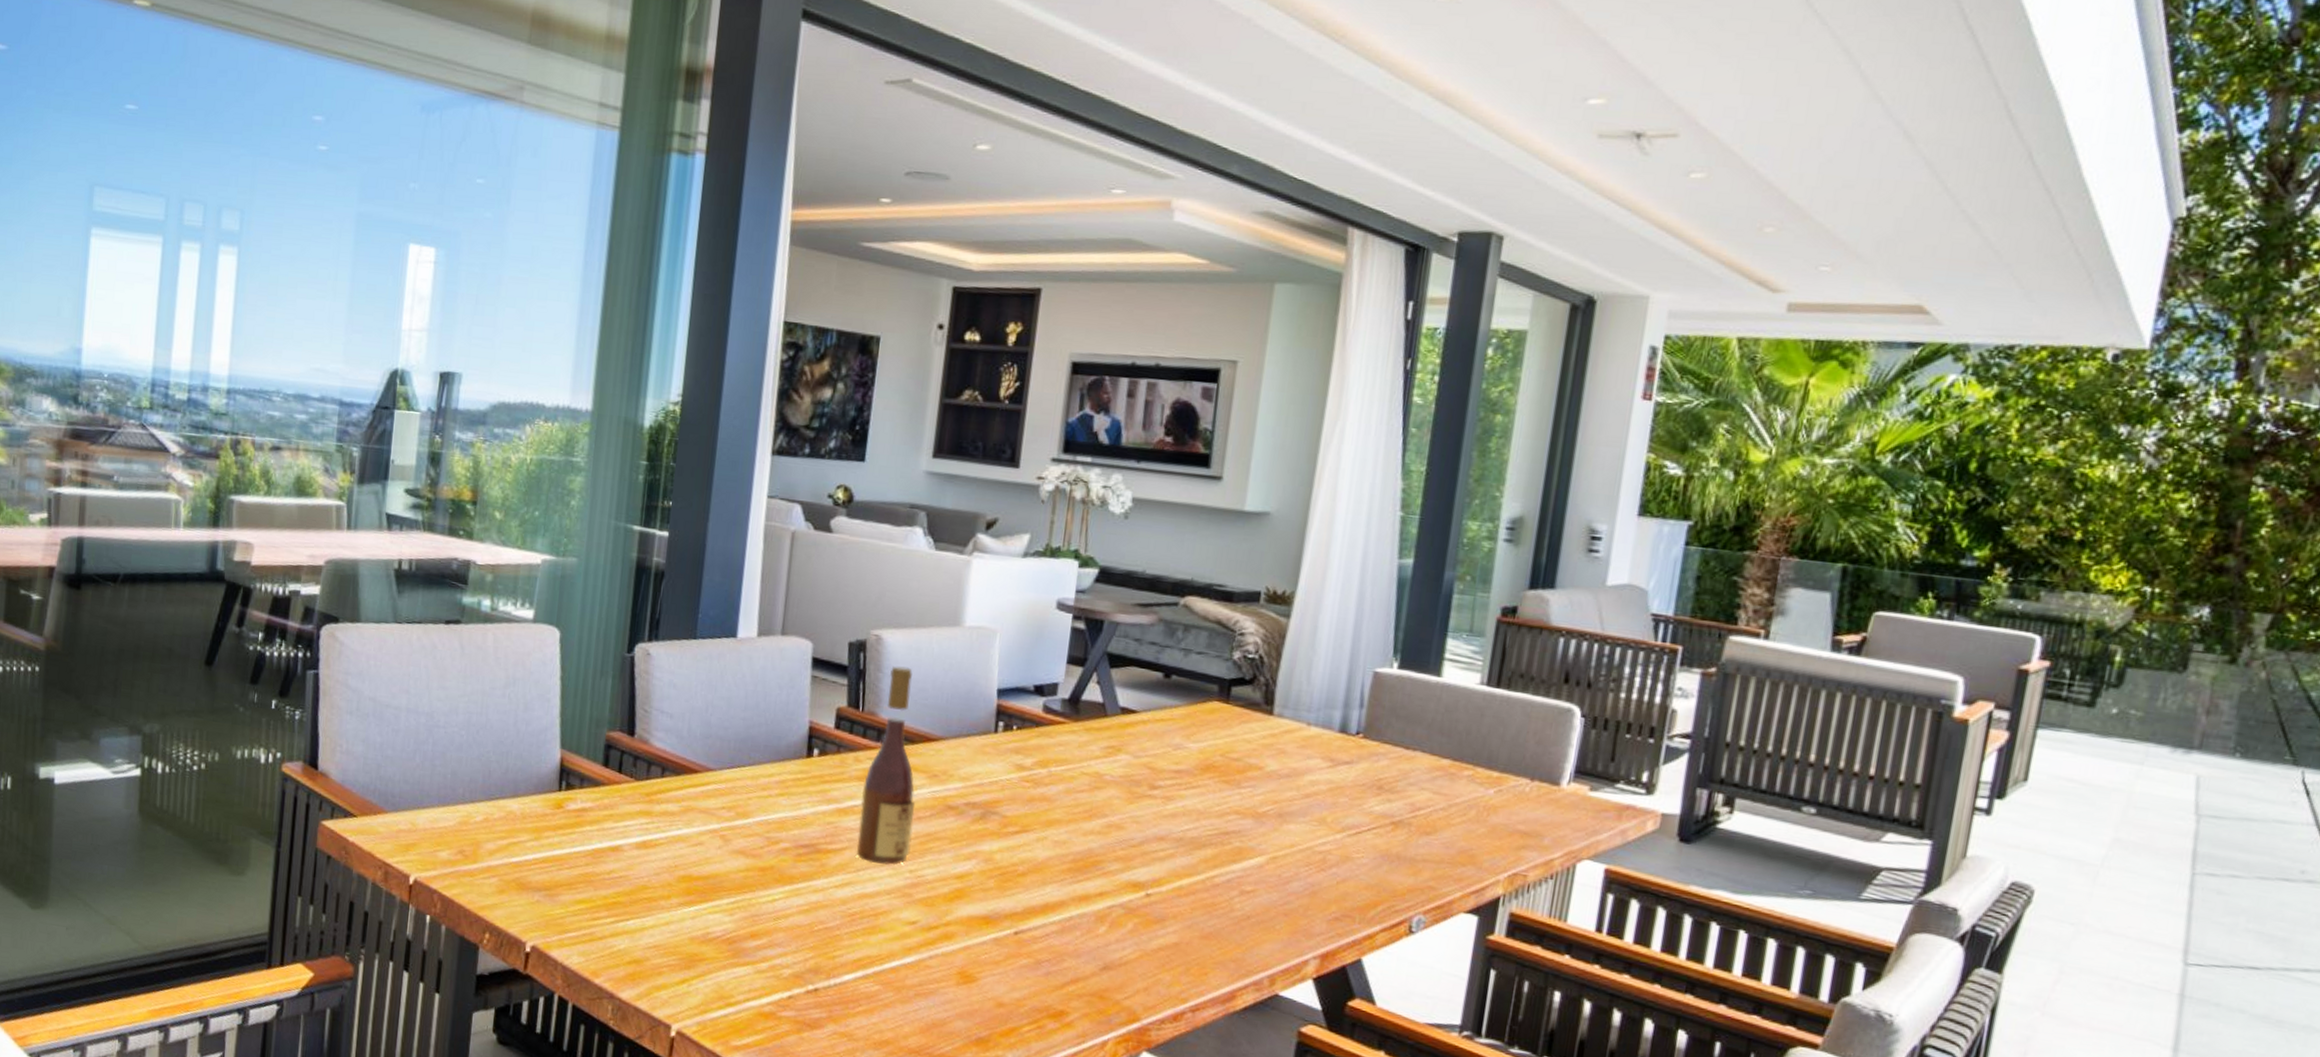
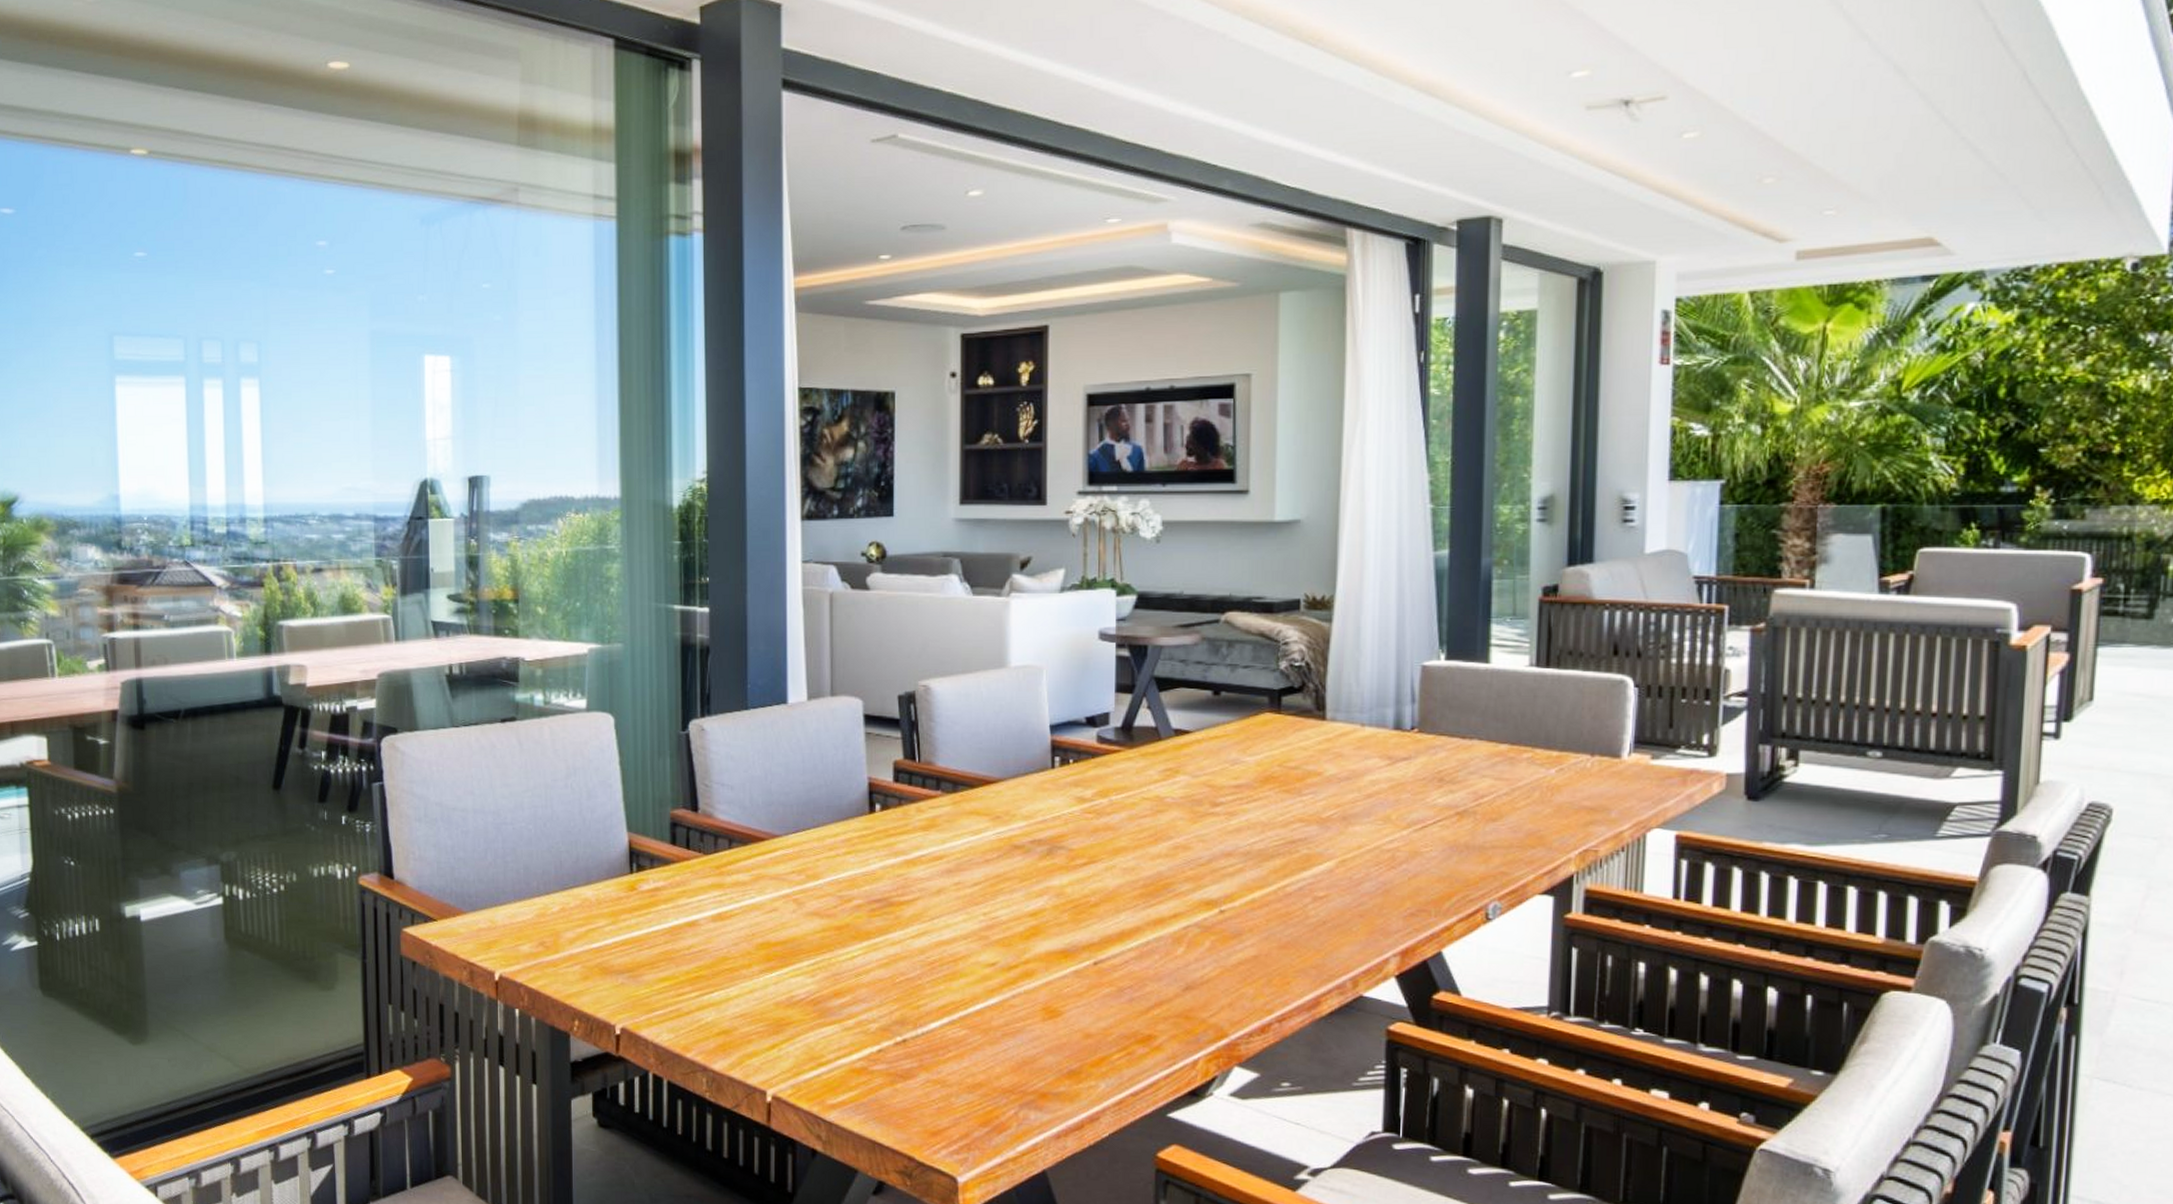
wine bottle: present [856,665,916,866] -> none [927,713,982,911]

